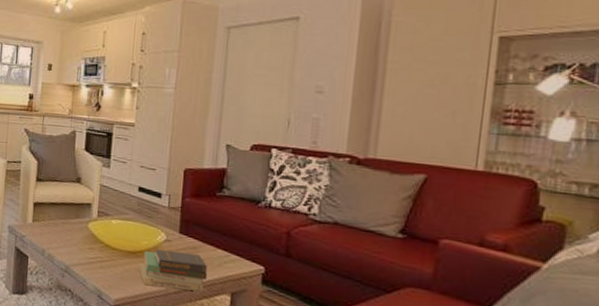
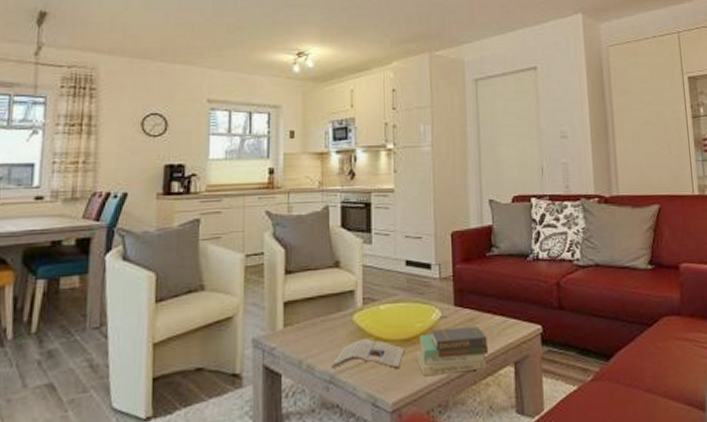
magazine: none [68,243,130,273] -> present [332,339,405,368]

